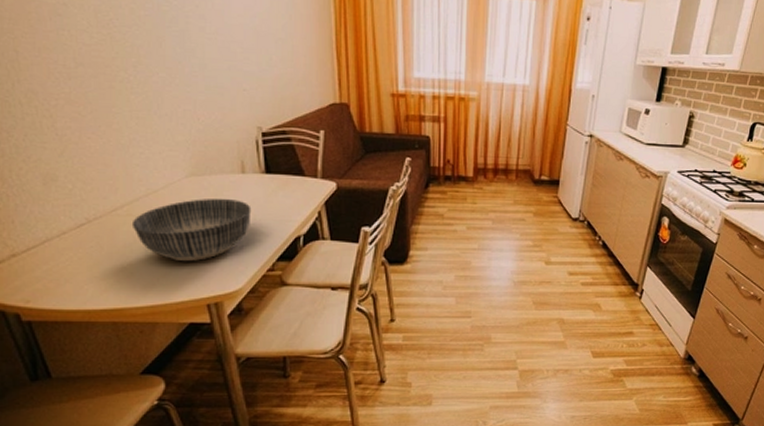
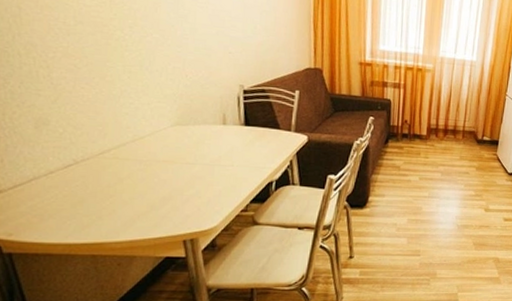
bowl: present [131,198,252,261] -> none [117,145,230,201]

